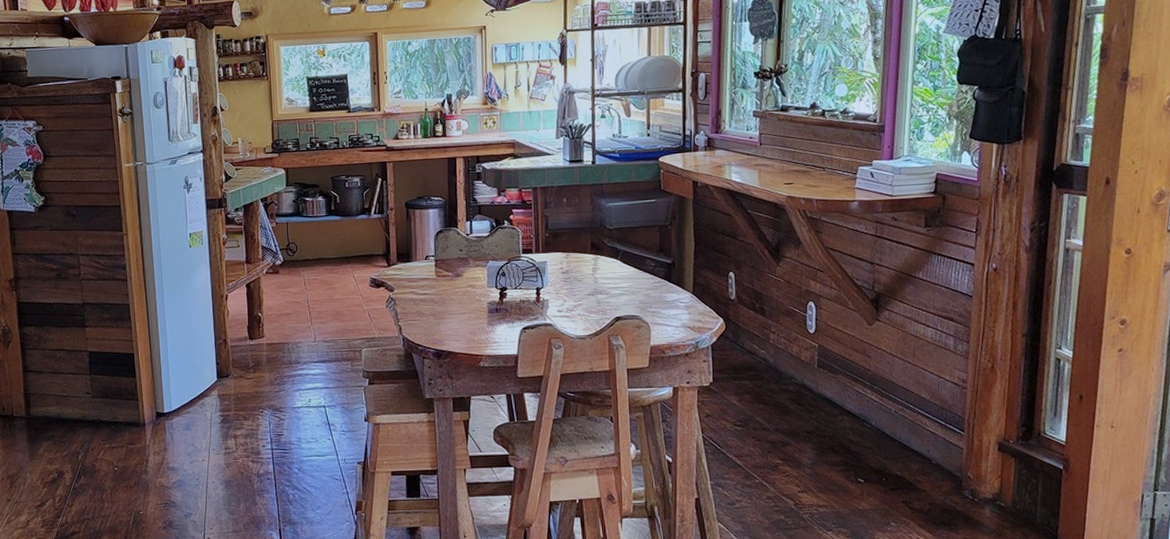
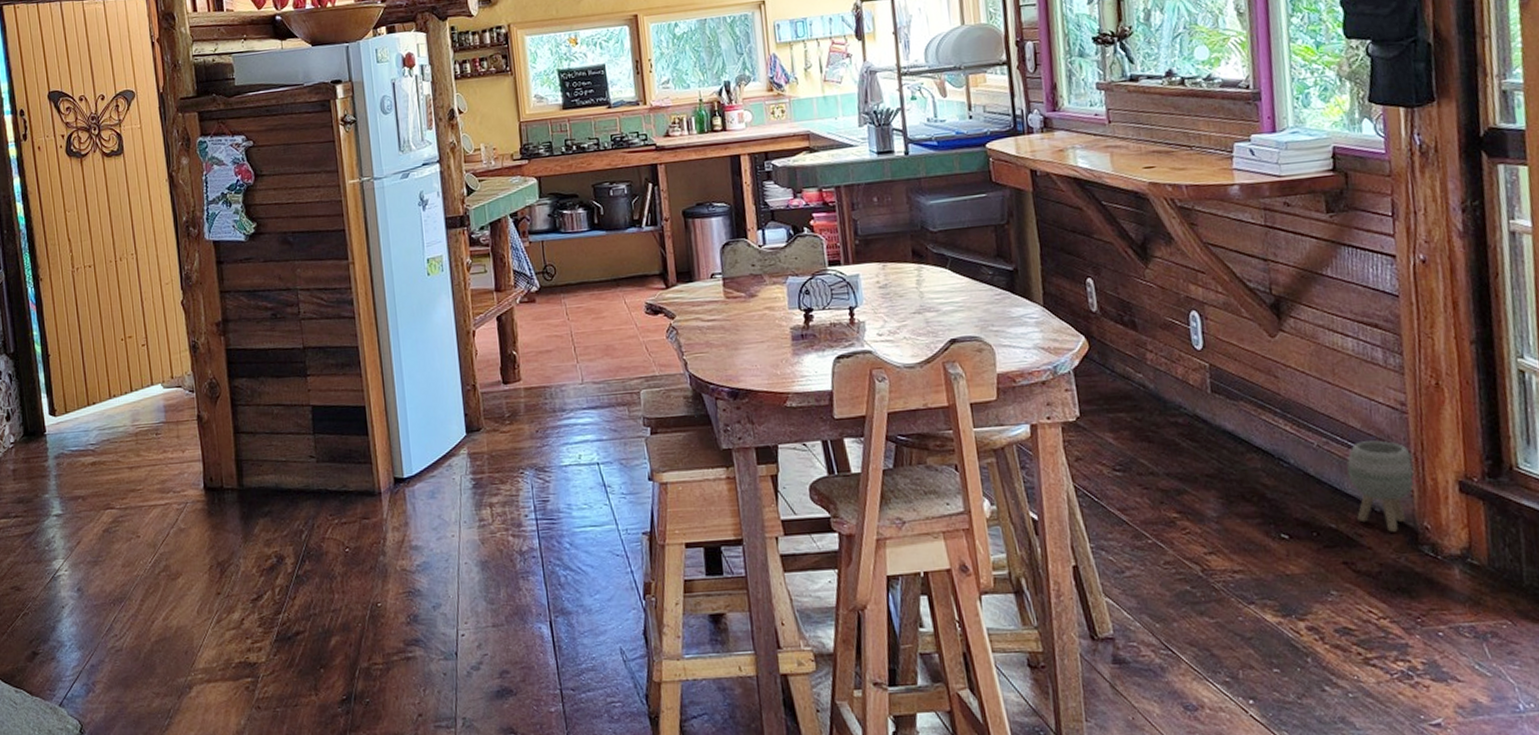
planter: none [915,409,966,480] -> present [1347,440,1416,532]

